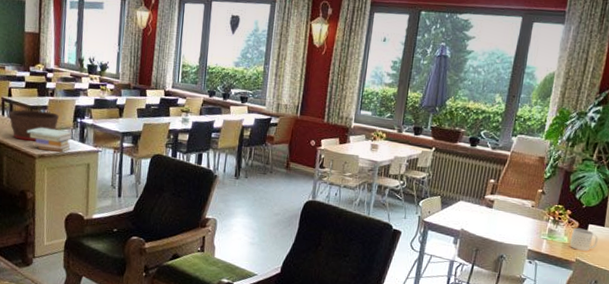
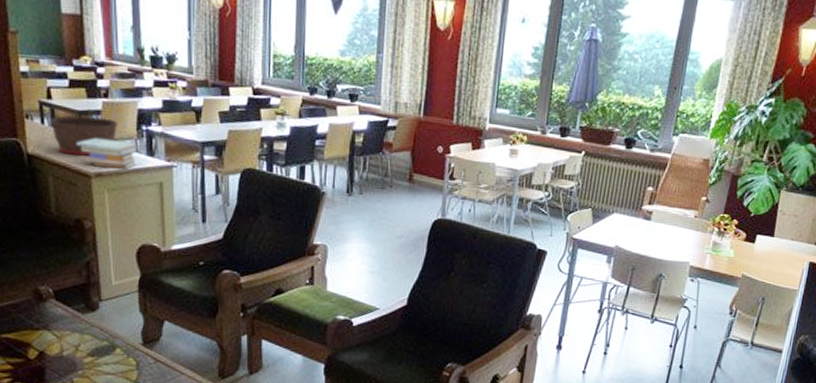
mug: present [569,227,598,252] -> none [735,239,767,266]

